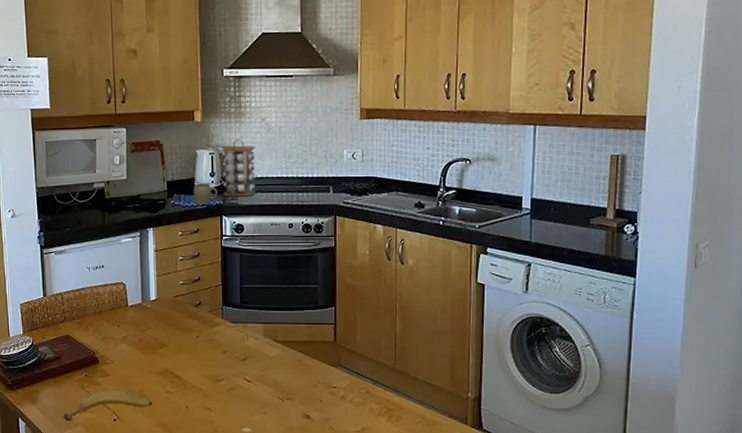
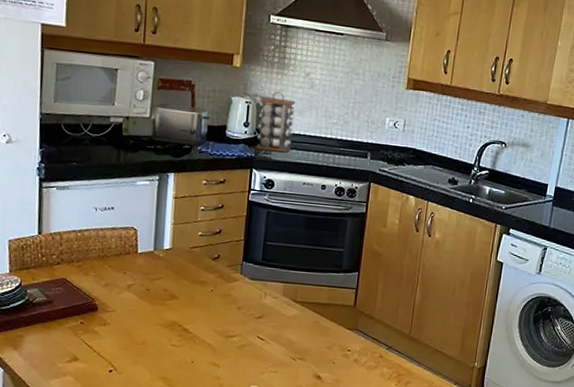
fruit: present [63,388,153,422] -> none [50,338,156,370]
toaster: none [128,164,180,201] -> present [150,103,211,146]
mug: present [193,183,218,205] -> none [223,132,251,156]

